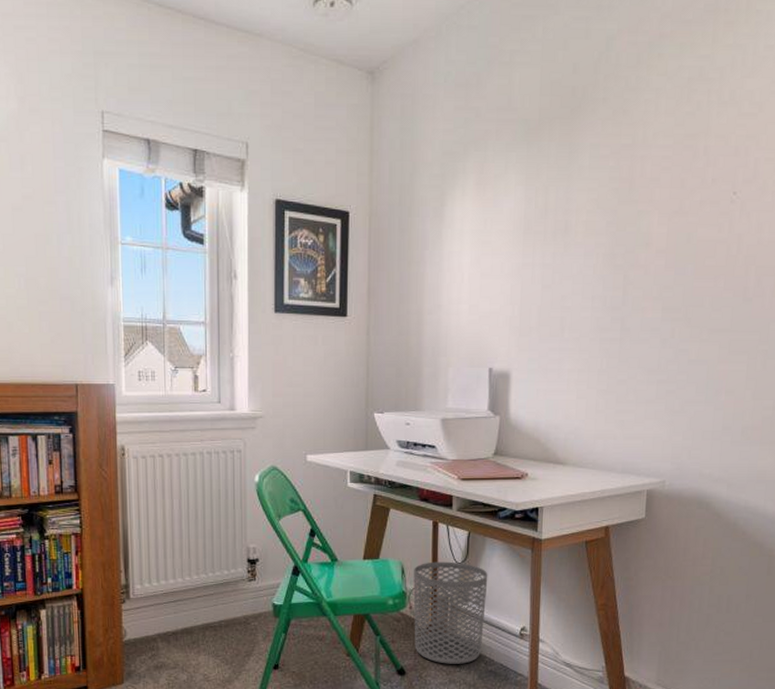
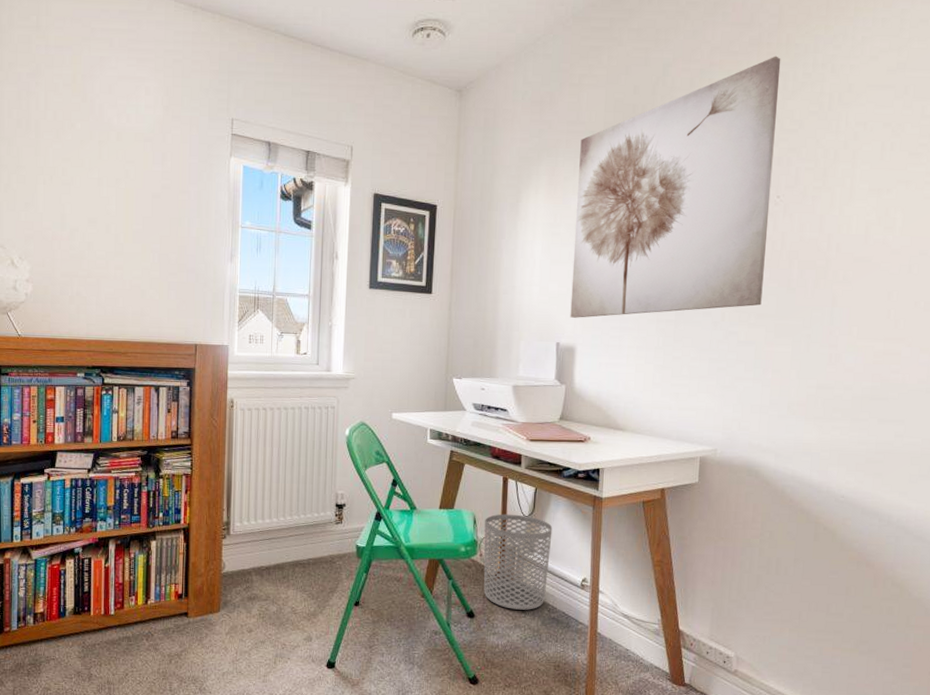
wall art: none [503,25,740,339] -> present [570,56,781,318]

